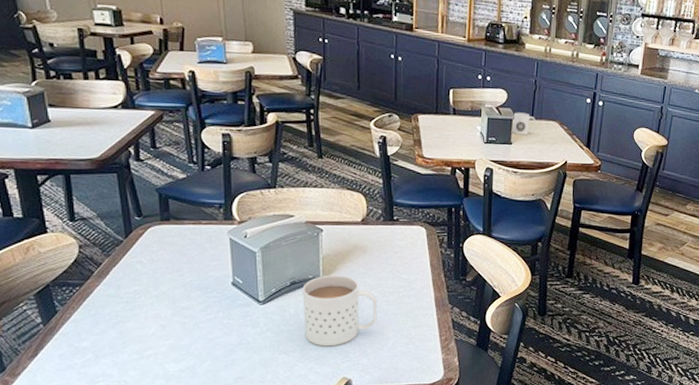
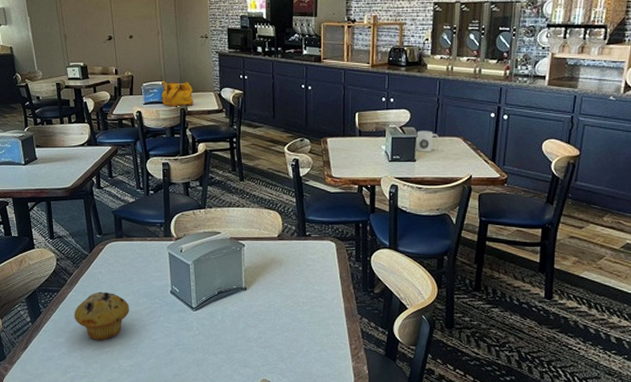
muffin: none [104,284,178,342] -> present [74,291,129,340]
handbag: none [221,37,262,69] -> present [161,80,194,107]
mug: present [302,275,378,347] -> none [228,285,293,351]

